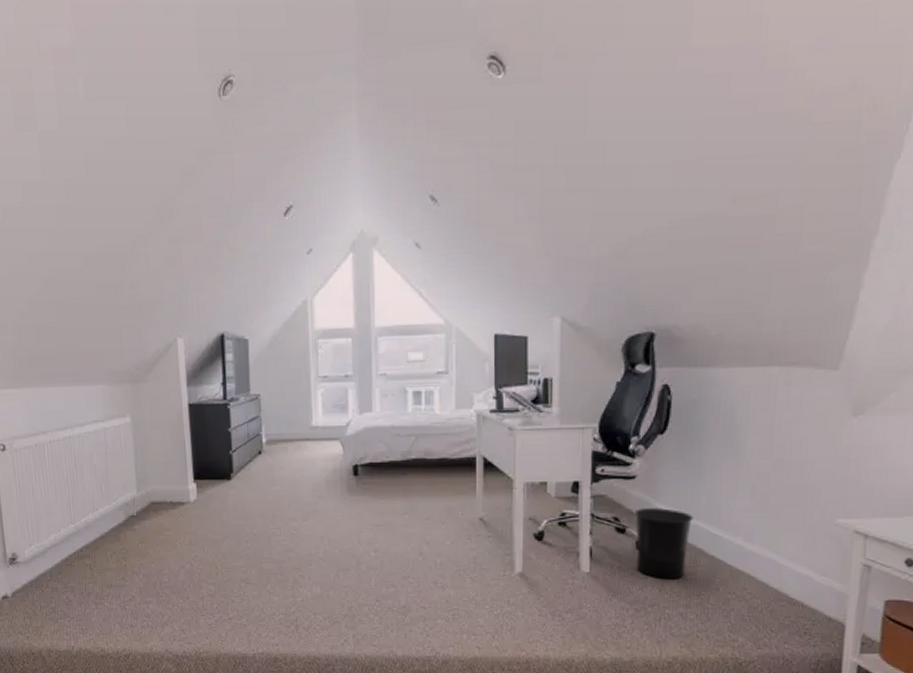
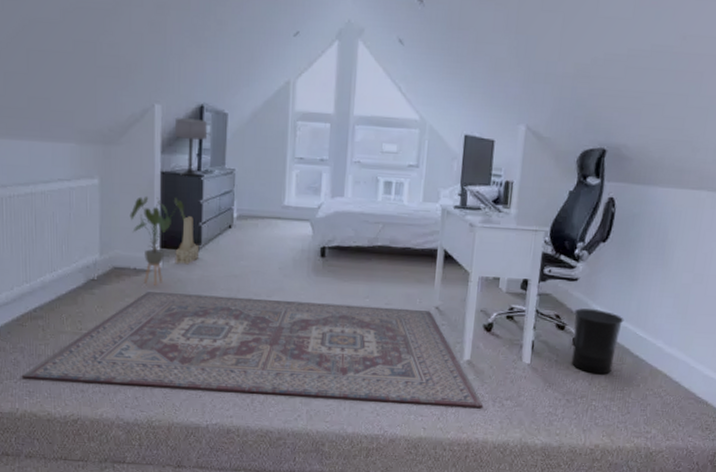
rug: none [74,522,542,623] -> present [21,292,484,408]
house plant: none [162,428,215,517] -> present [130,195,185,286]
table lamp: none [197,348,230,406] -> present [174,118,207,176]
decorative basket: none [208,446,232,495] -> present [175,216,200,265]

